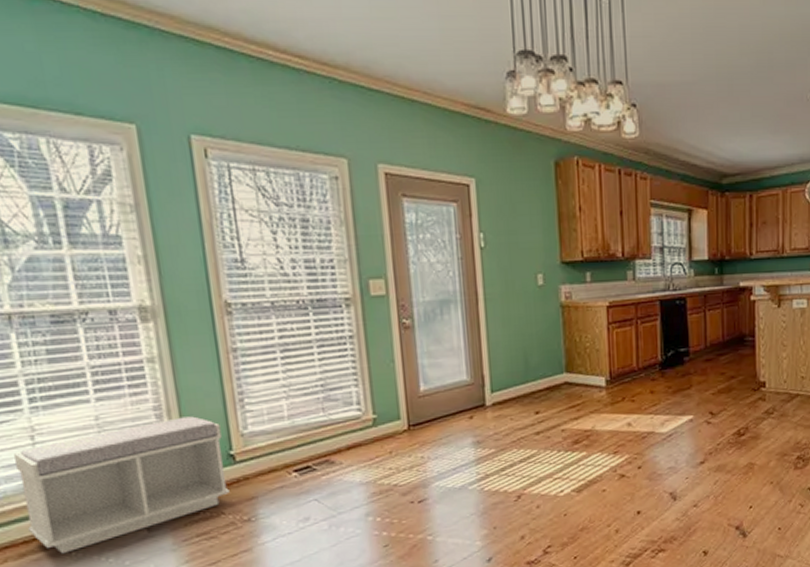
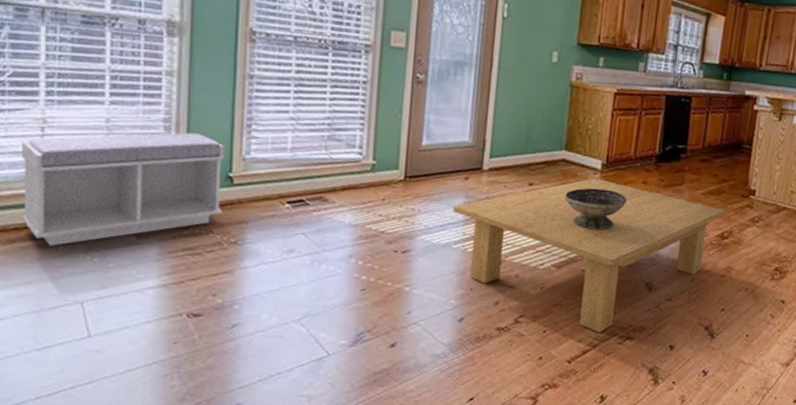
coffee table: none [463,396,739,551] -> present [453,178,726,333]
decorative bowl: none [573,405,636,449] -> present [564,188,627,230]

